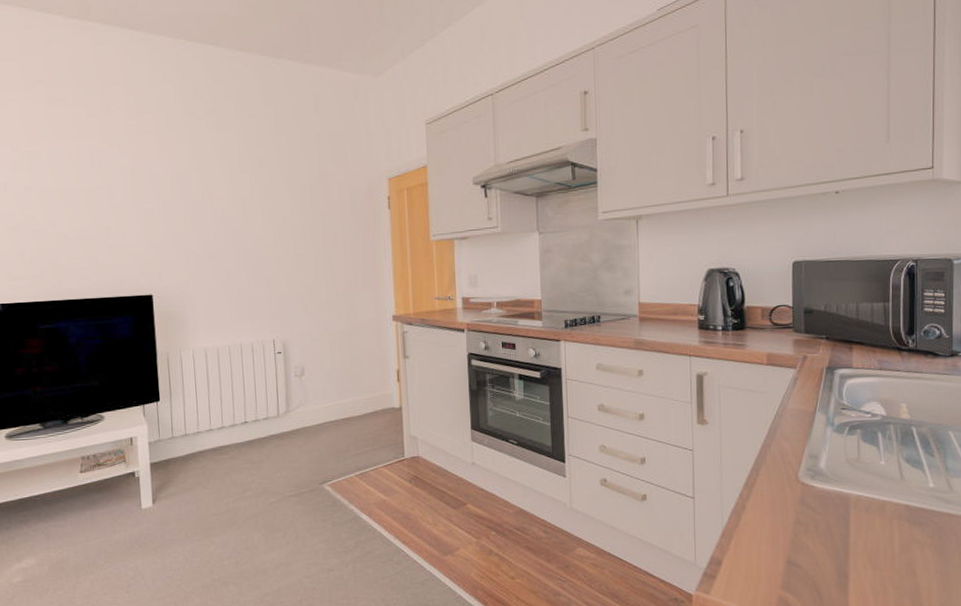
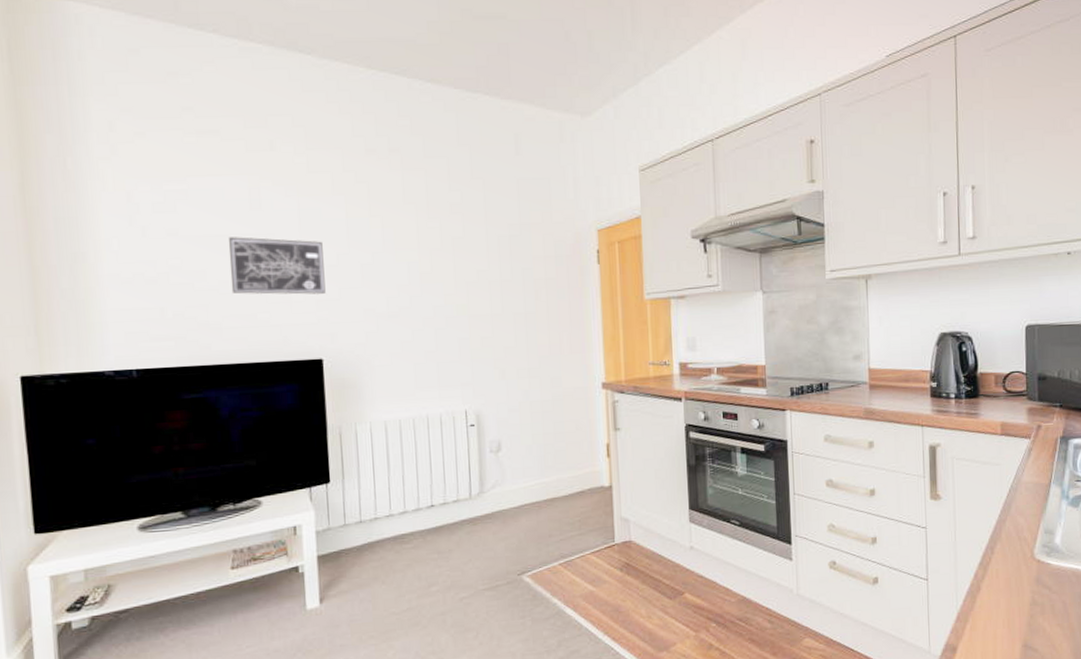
wall art: none [74,190,154,240] -> present [228,237,326,295]

